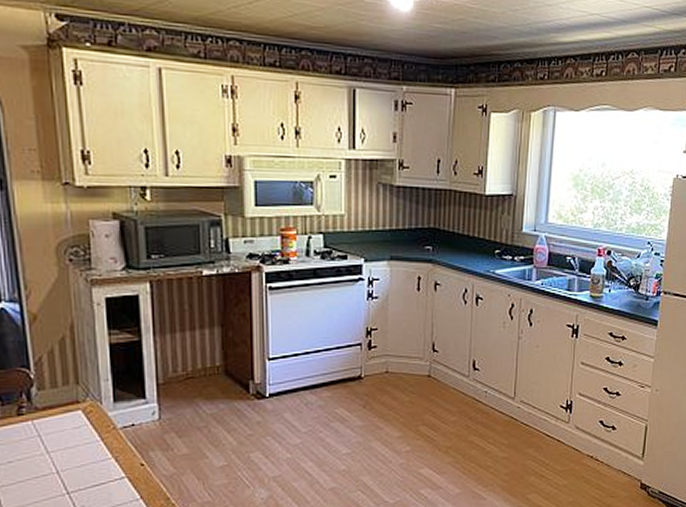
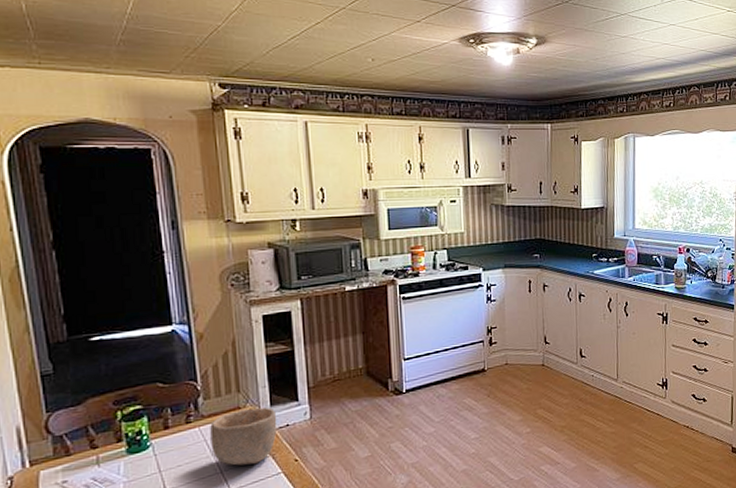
bowl: none [45,403,121,466] -> present [210,407,277,466]

